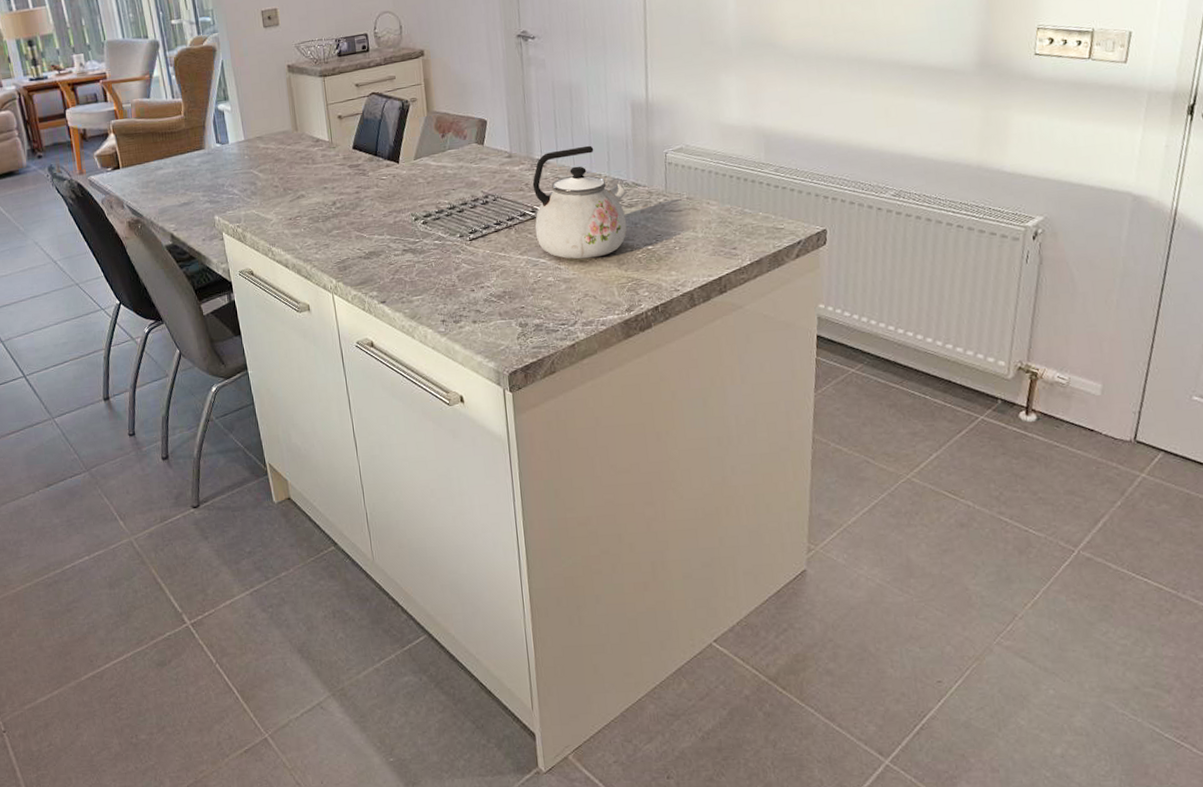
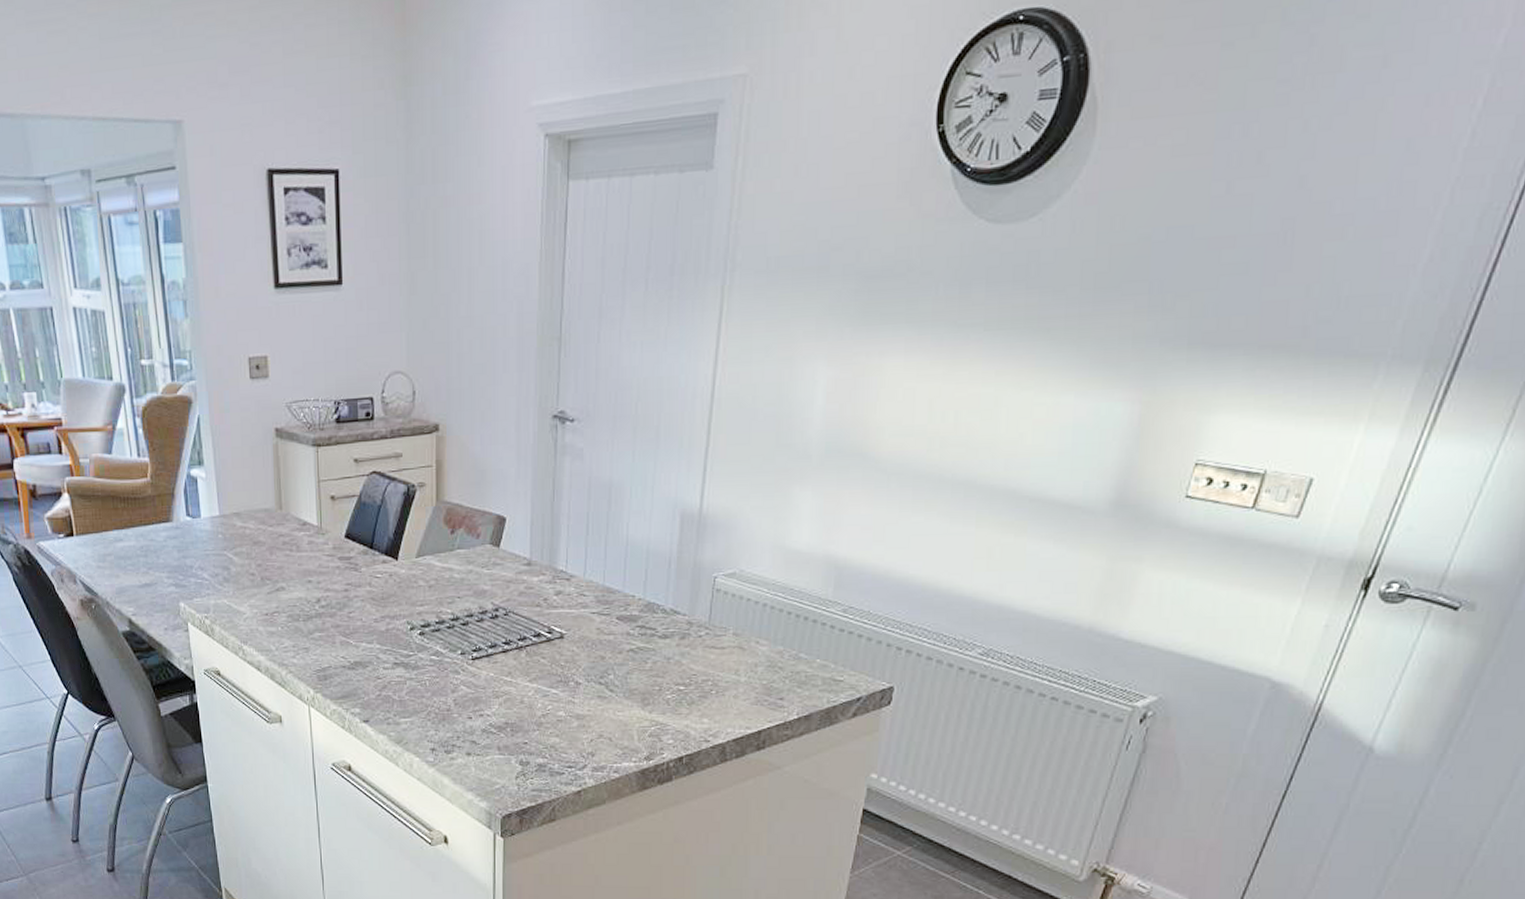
kettle: present [532,145,628,260] -> none [549,559,663,694]

